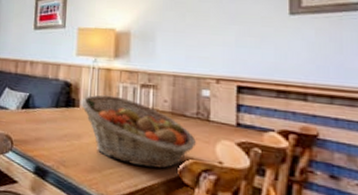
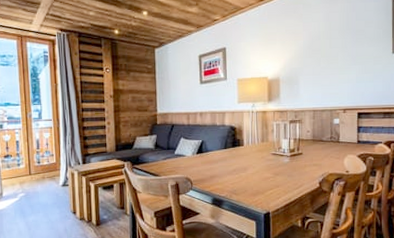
fruit basket: present [81,95,196,169] -> none [245,133,330,184]

